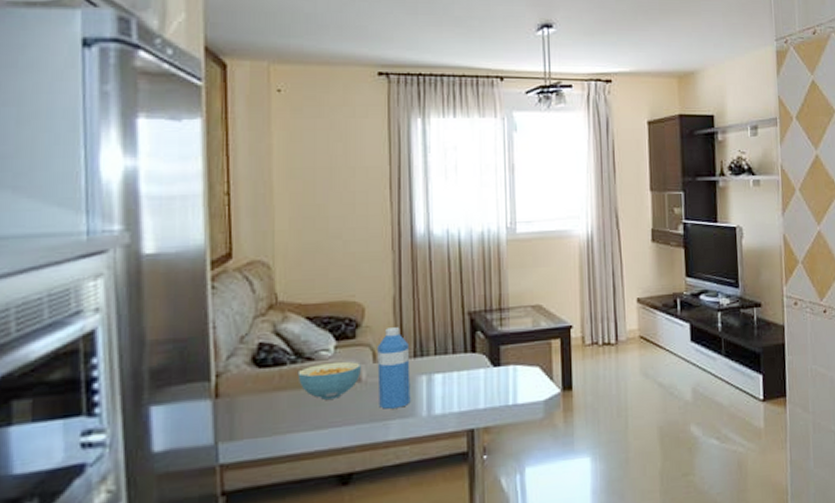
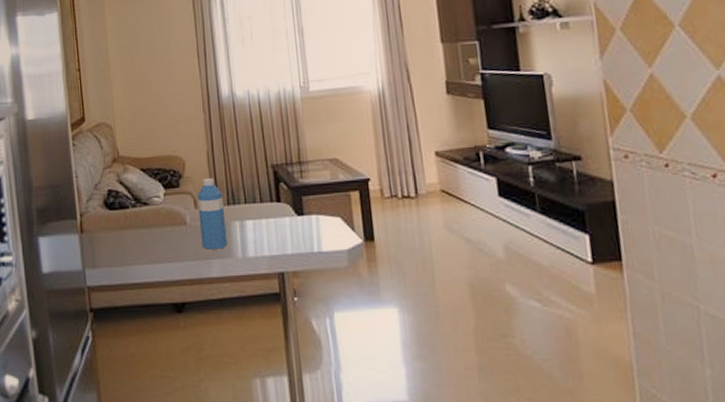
cereal bowl: present [297,361,361,400] -> none [137,206,186,239]

